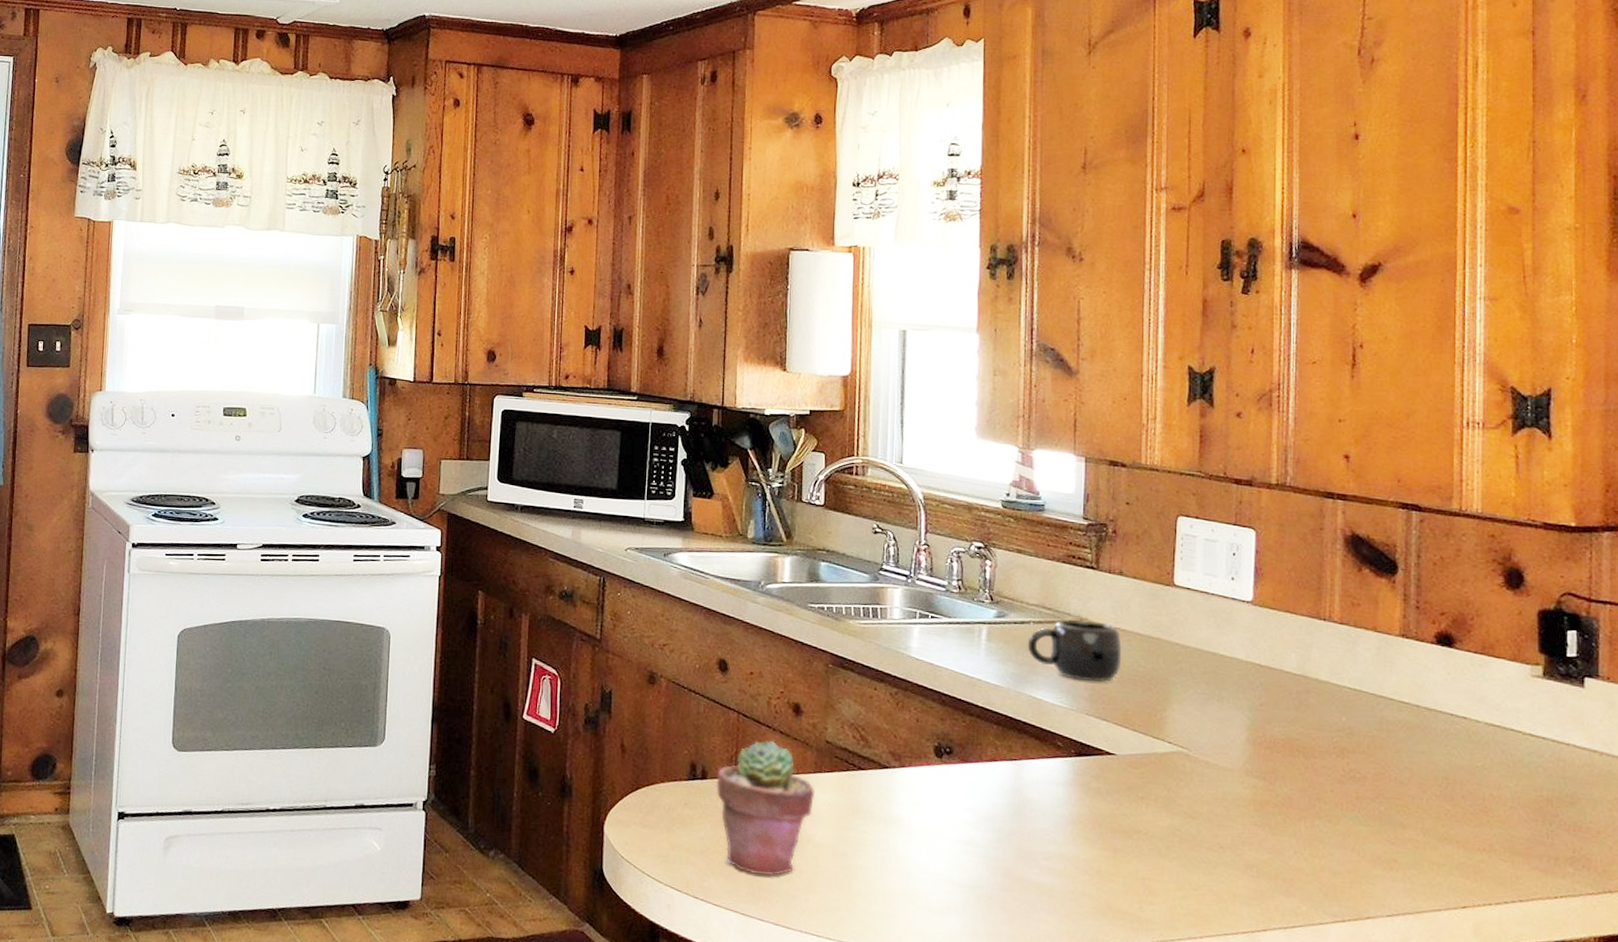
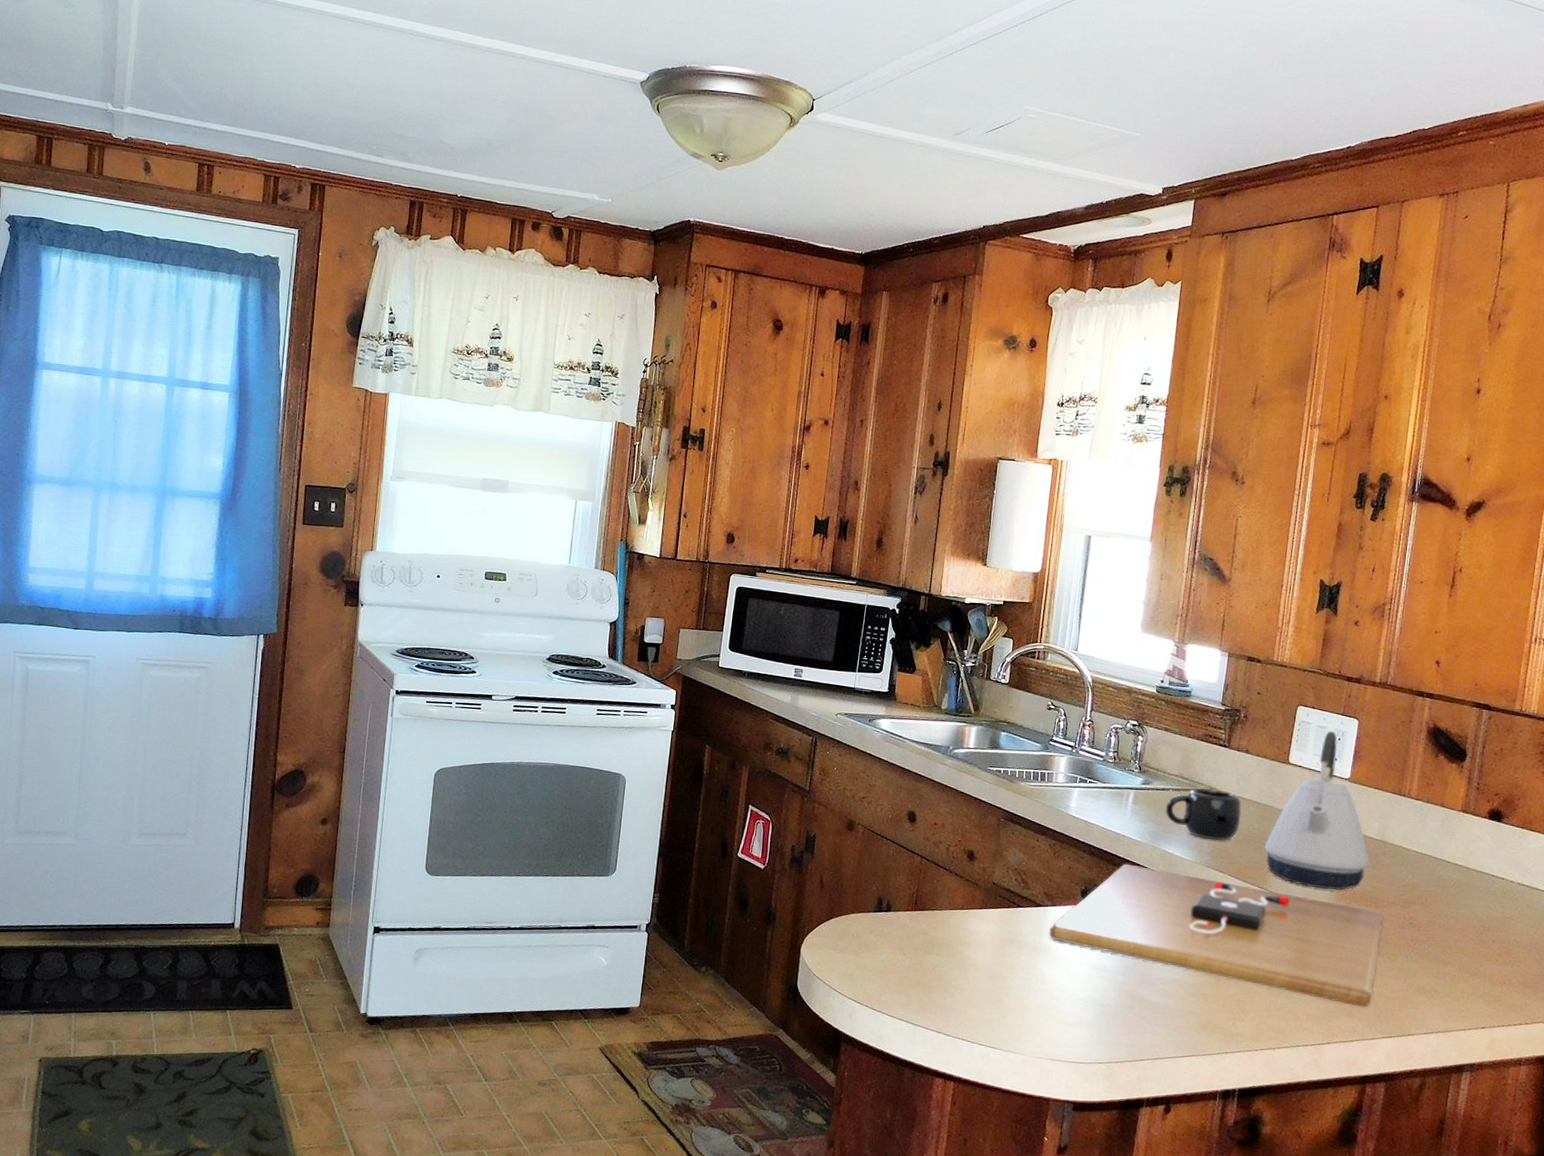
potted succulent: present [716,740,816,876] -> none [898,881,981,993]
cutting board: none [900,713,1316,885] -> present [1049,863,1384,1008]
kettle: none [1155,545,1289,738] -> present [1264,731,1369,890]

